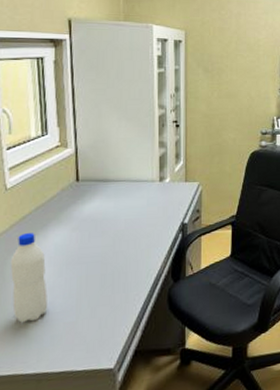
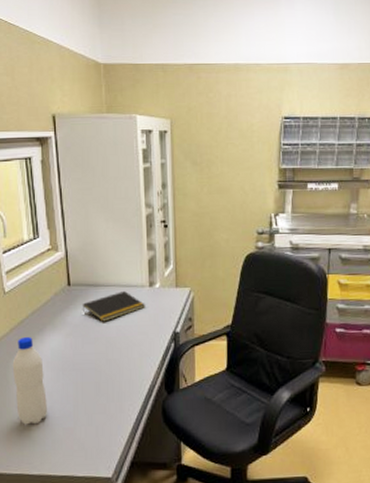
notepad: none [90,186,155,216] -> present [82,291,145,322]

